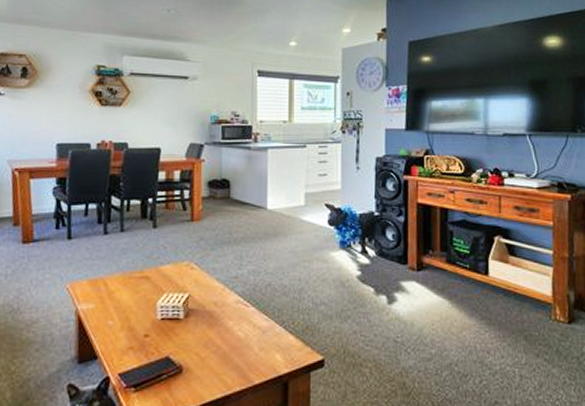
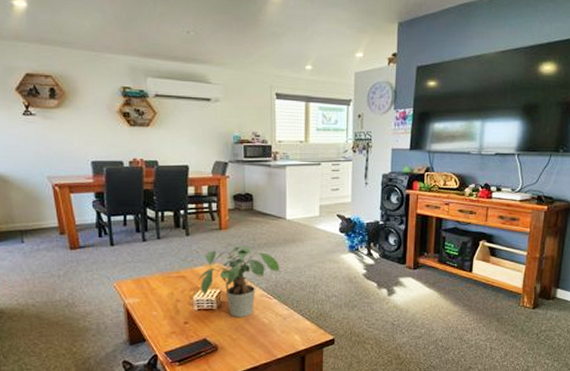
potted plant: none [164,239,259,329] -> present [199,245,280,317]

